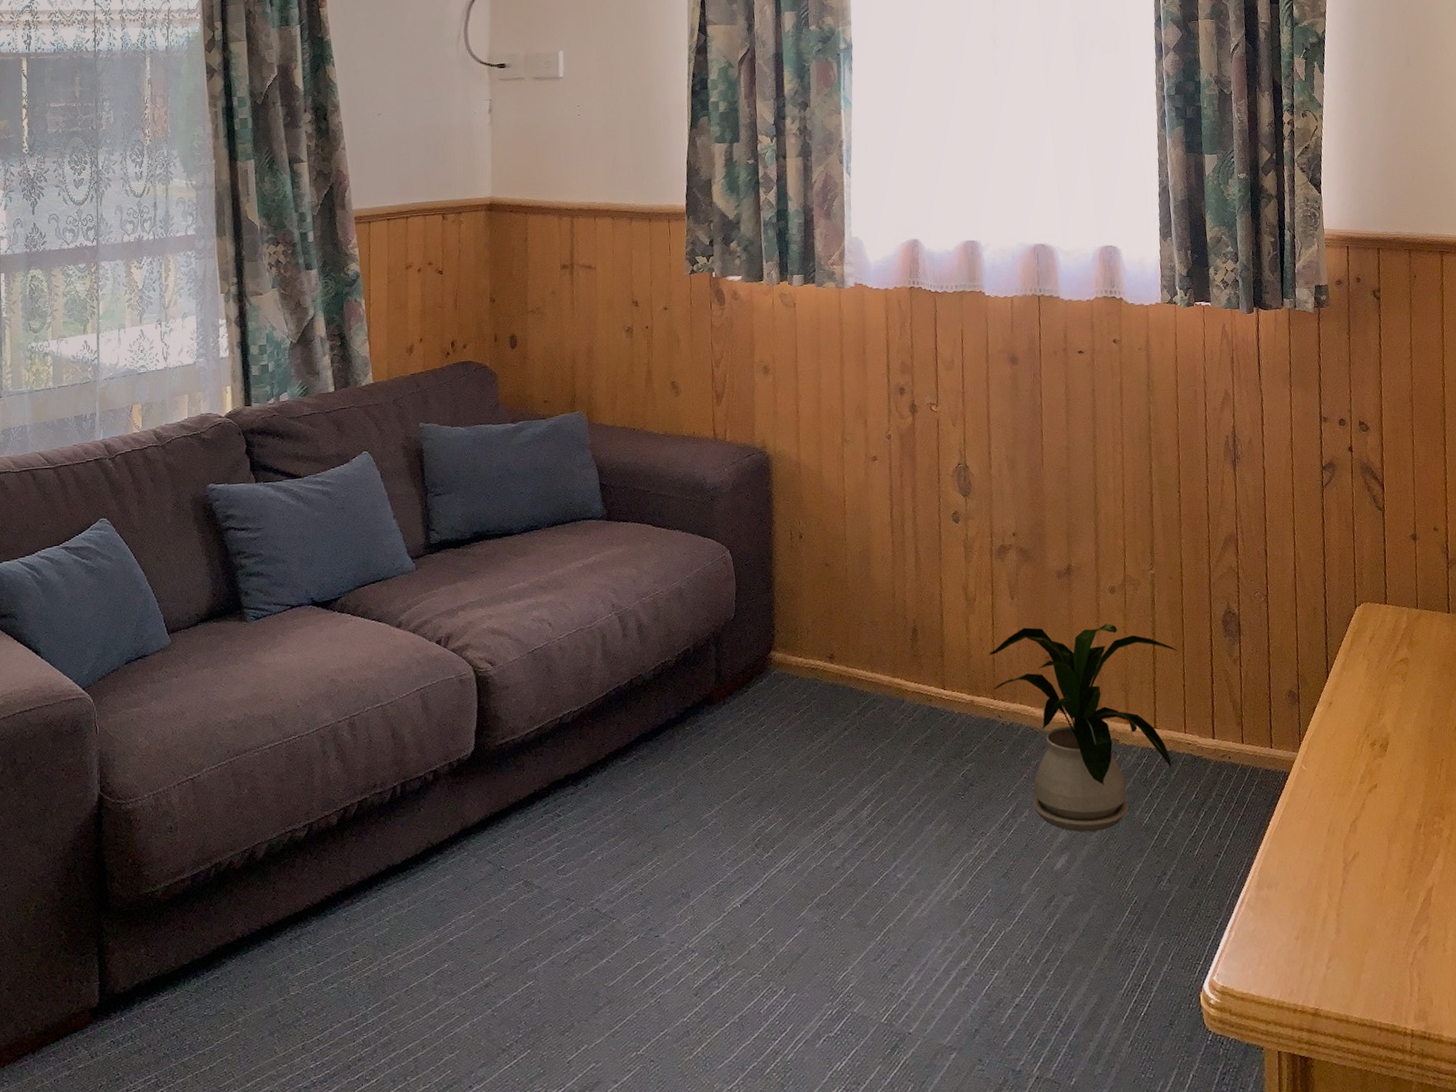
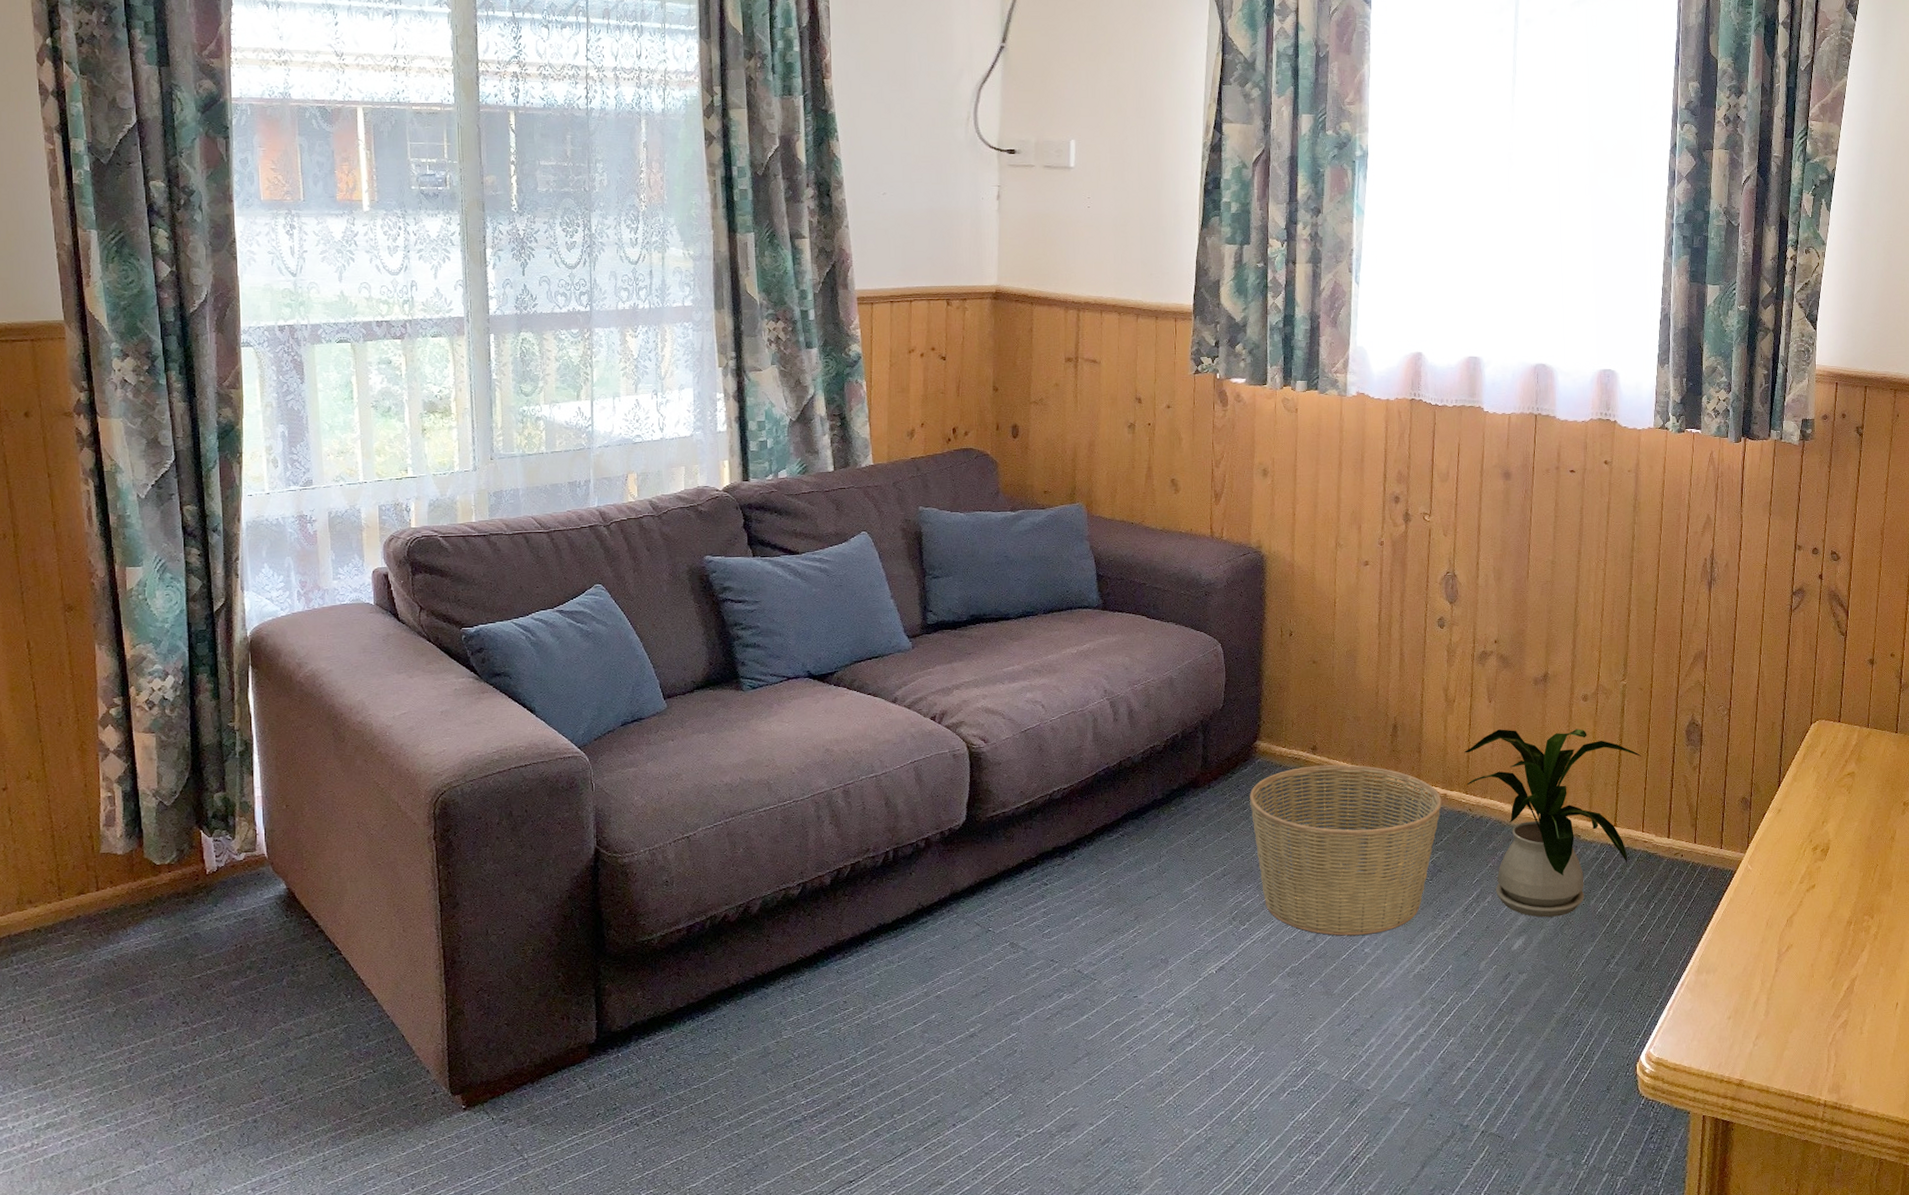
basket: none [767,673,970,861] -> present [1250,764,1442,936]

